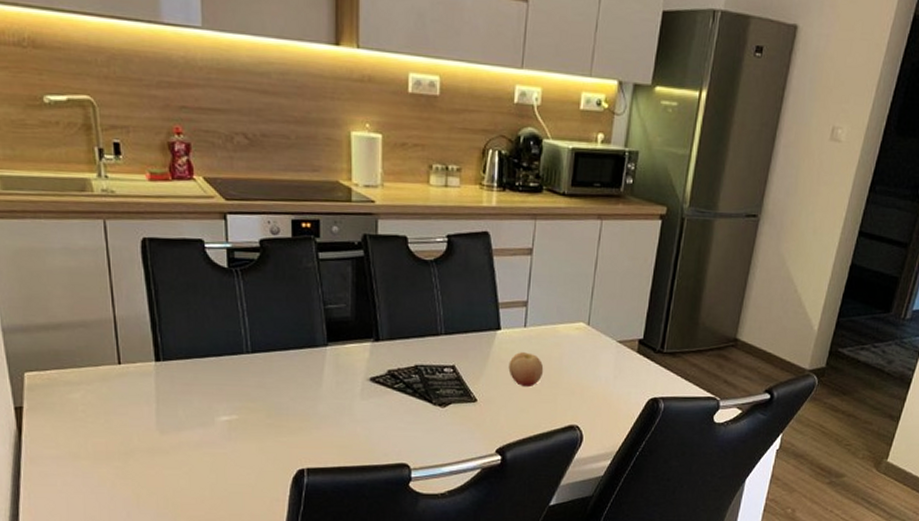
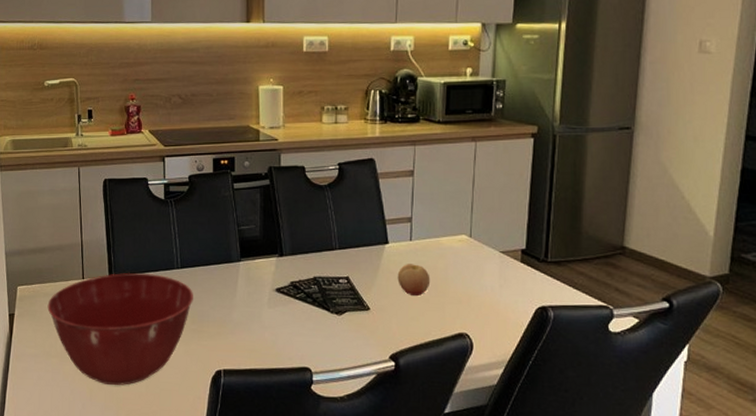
mixing bowl: none [70,357,268,489] -> present [47,273,193,385]

